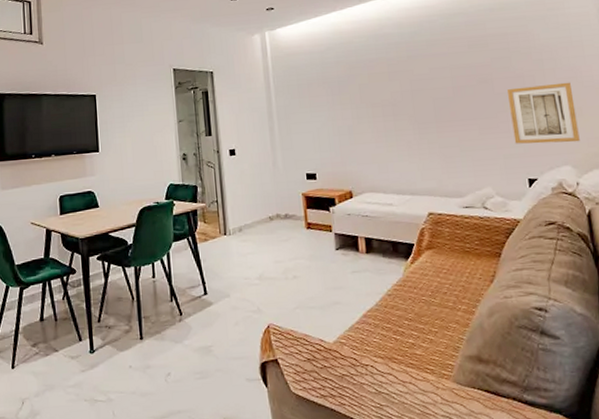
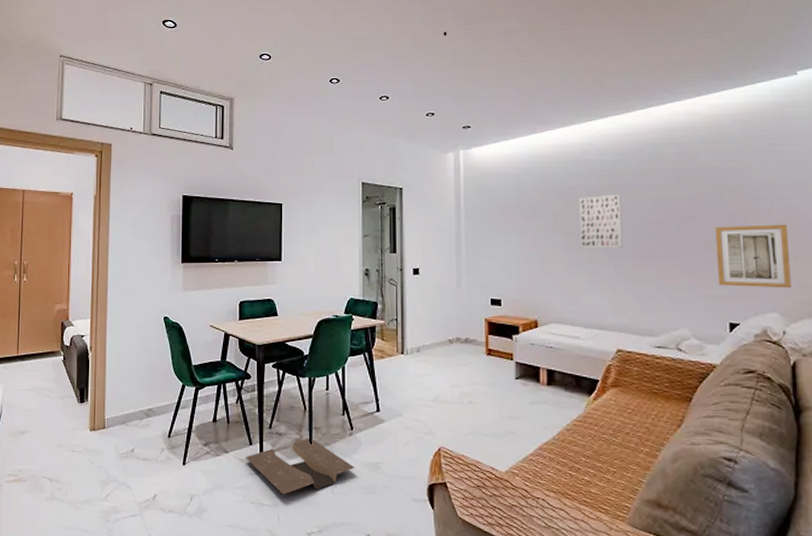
cardboard box: none [75,328,187,389] -> present [245,438,355,495]
wall art: none [381,64,425,119] -> present [579,194,623,250]

